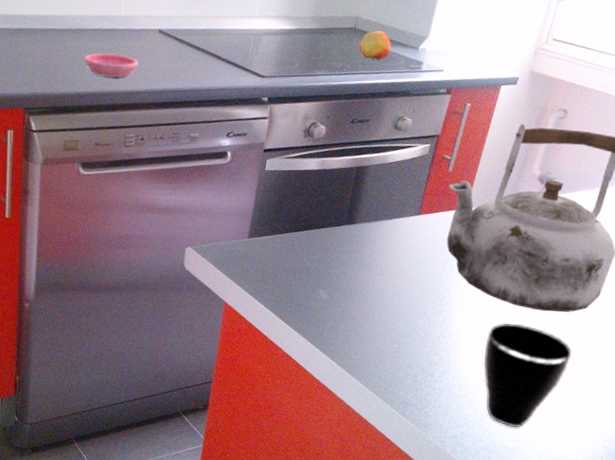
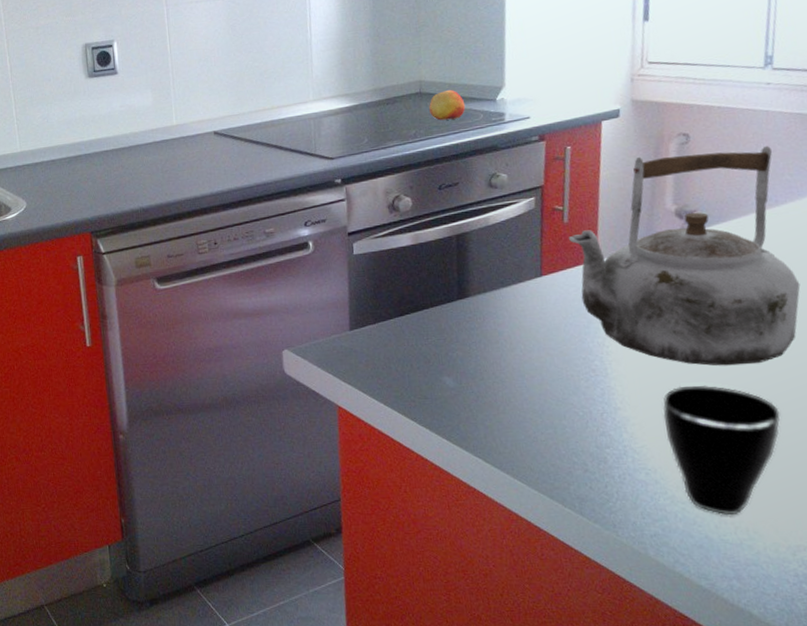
saucer: present [85,53,139,77] -> none [143,163,199,187]

